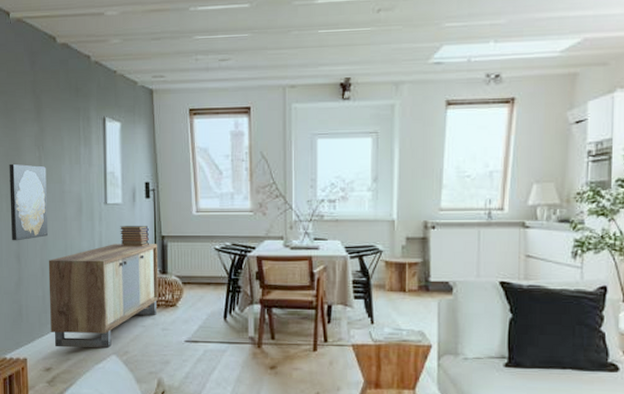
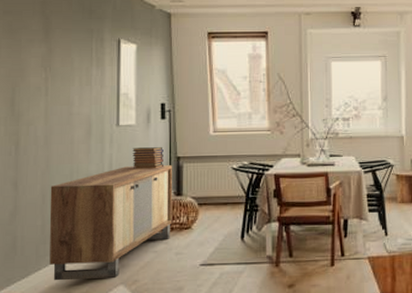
wall art: present [9,163,48,241] -> none [8,85,53,167]

